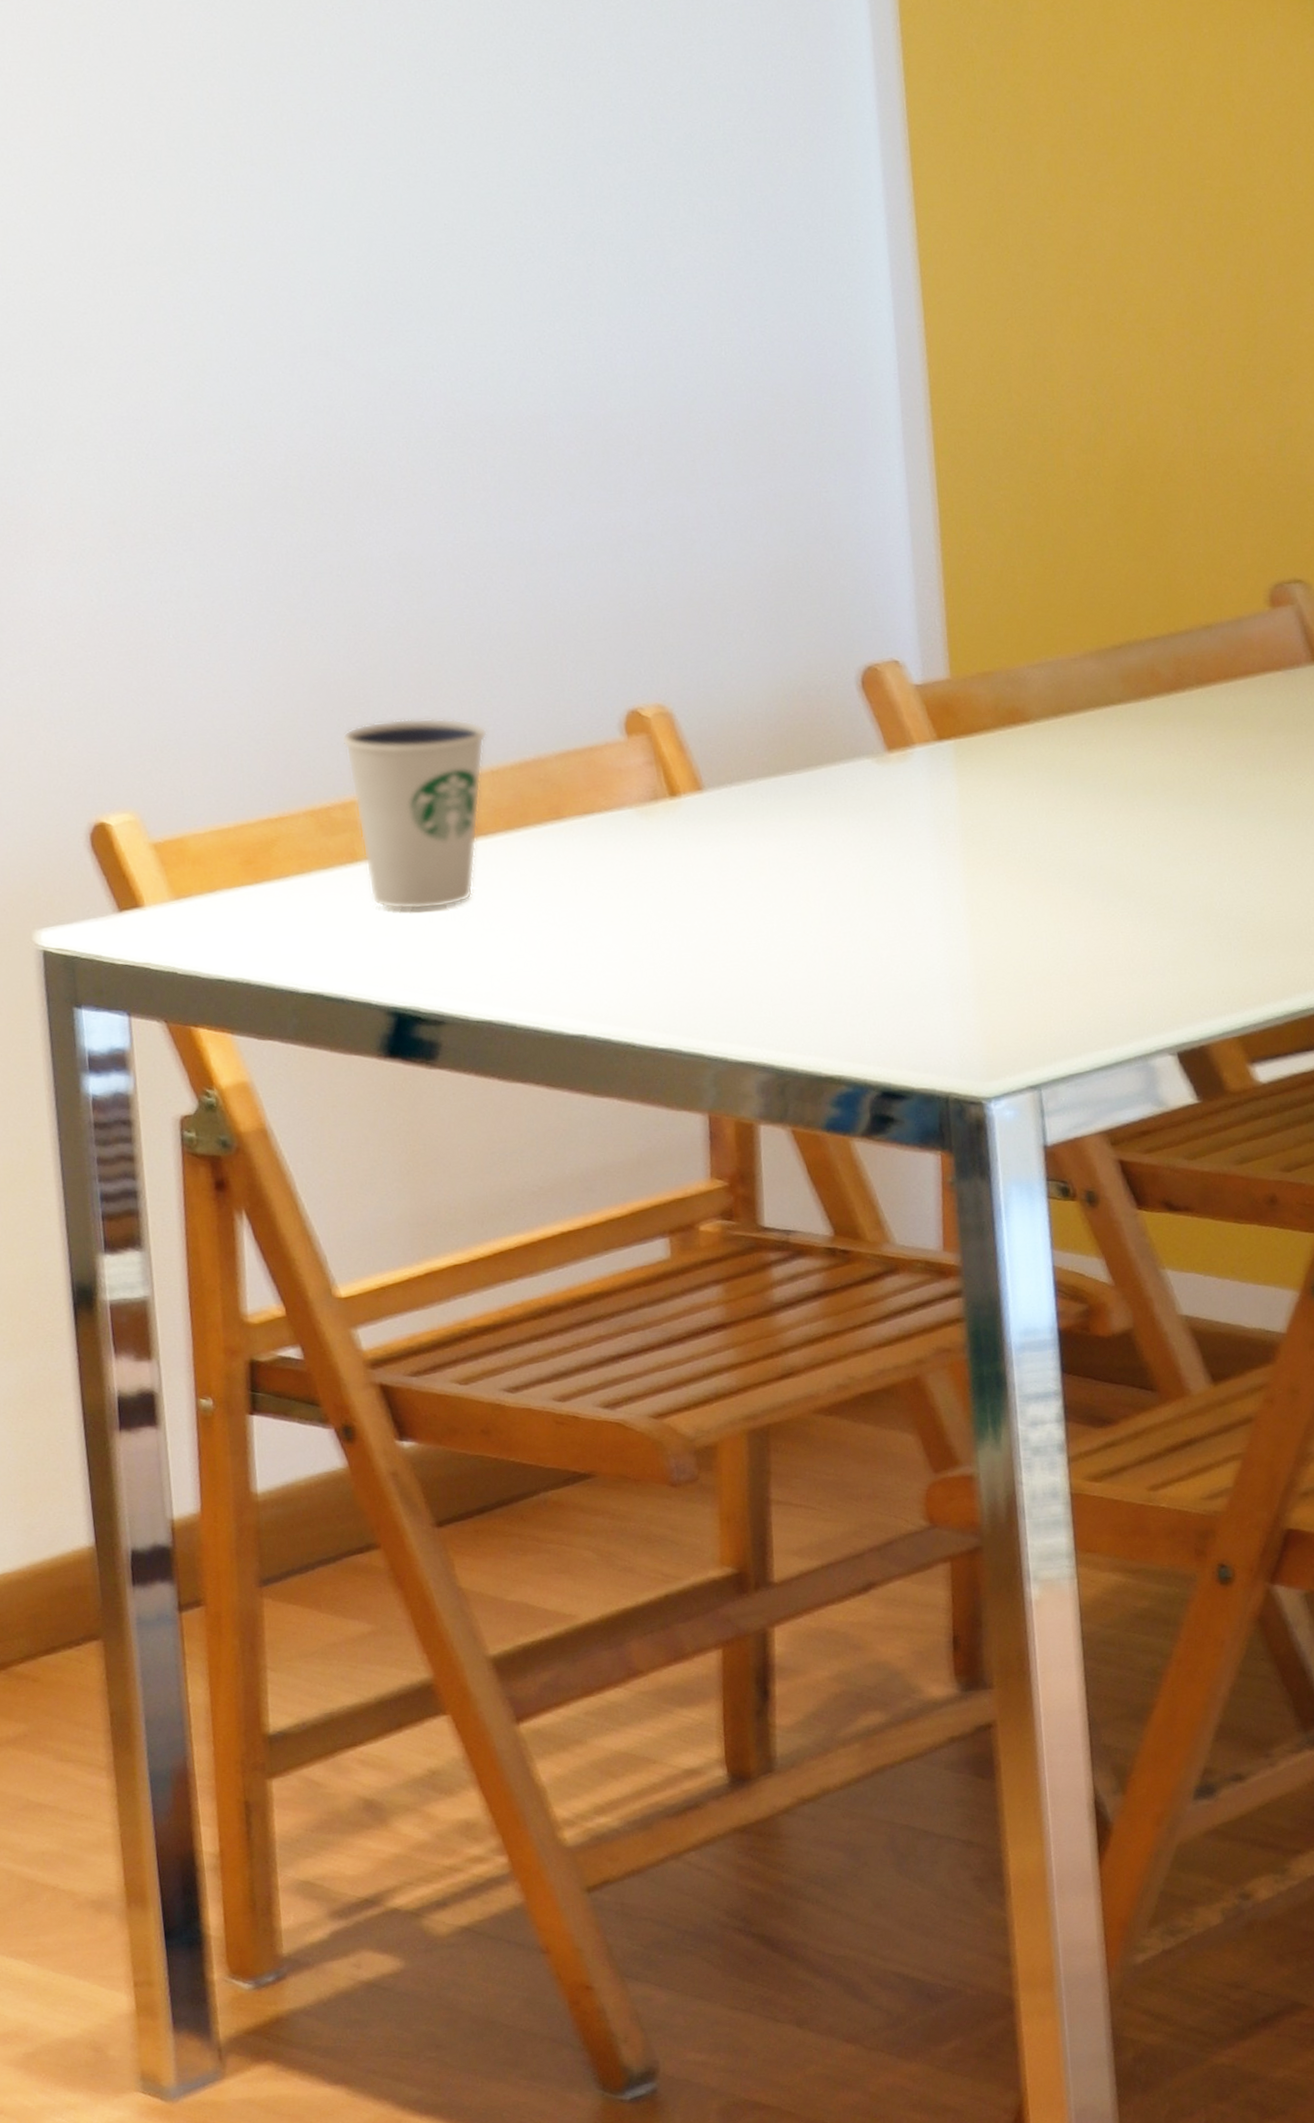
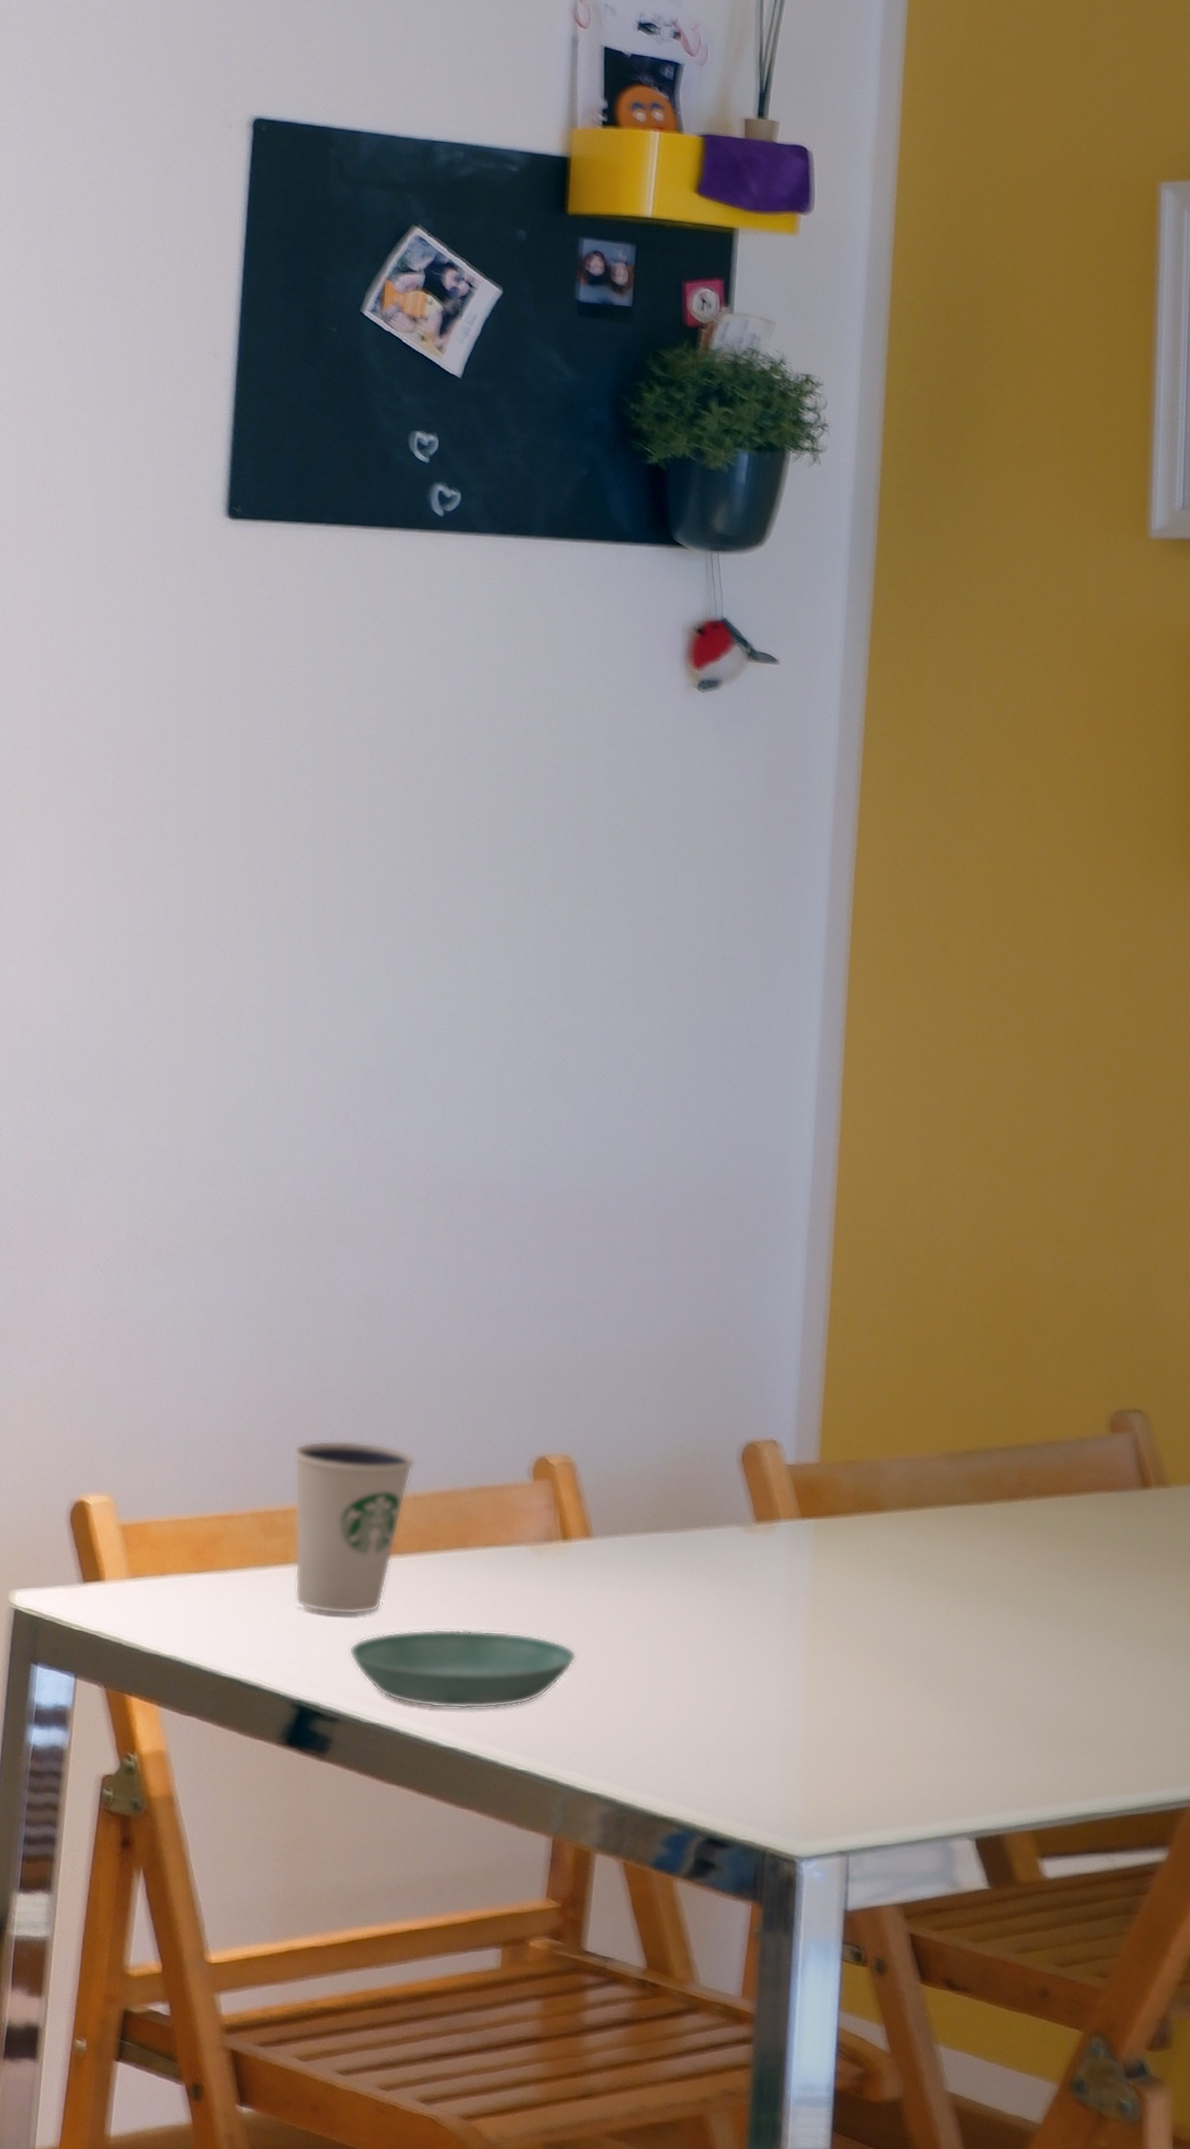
saucer: none [443,903,706,996] -> present [348,1628,577,1710]

